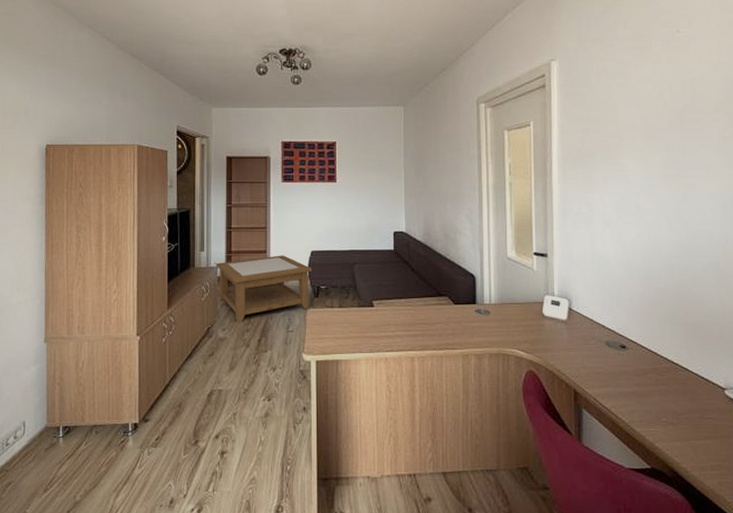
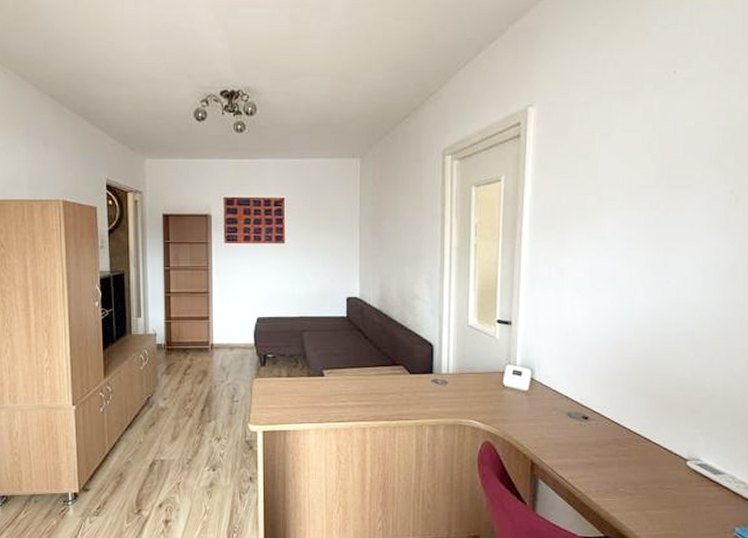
coffee table: present [217,255,313,323] -> none [155,322,259,393]

